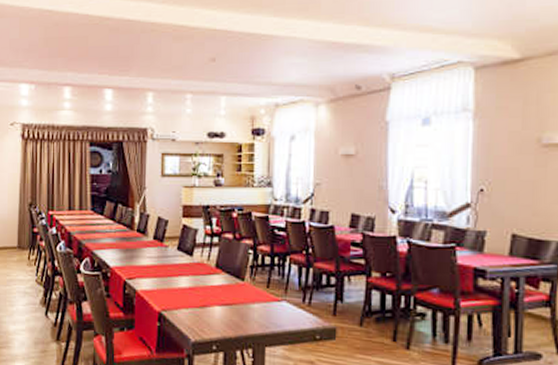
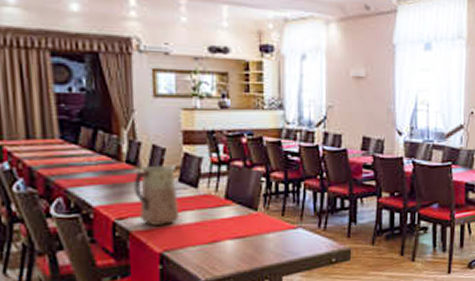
vase: none [141,234,176,287] -> present [133,165,179,225]

